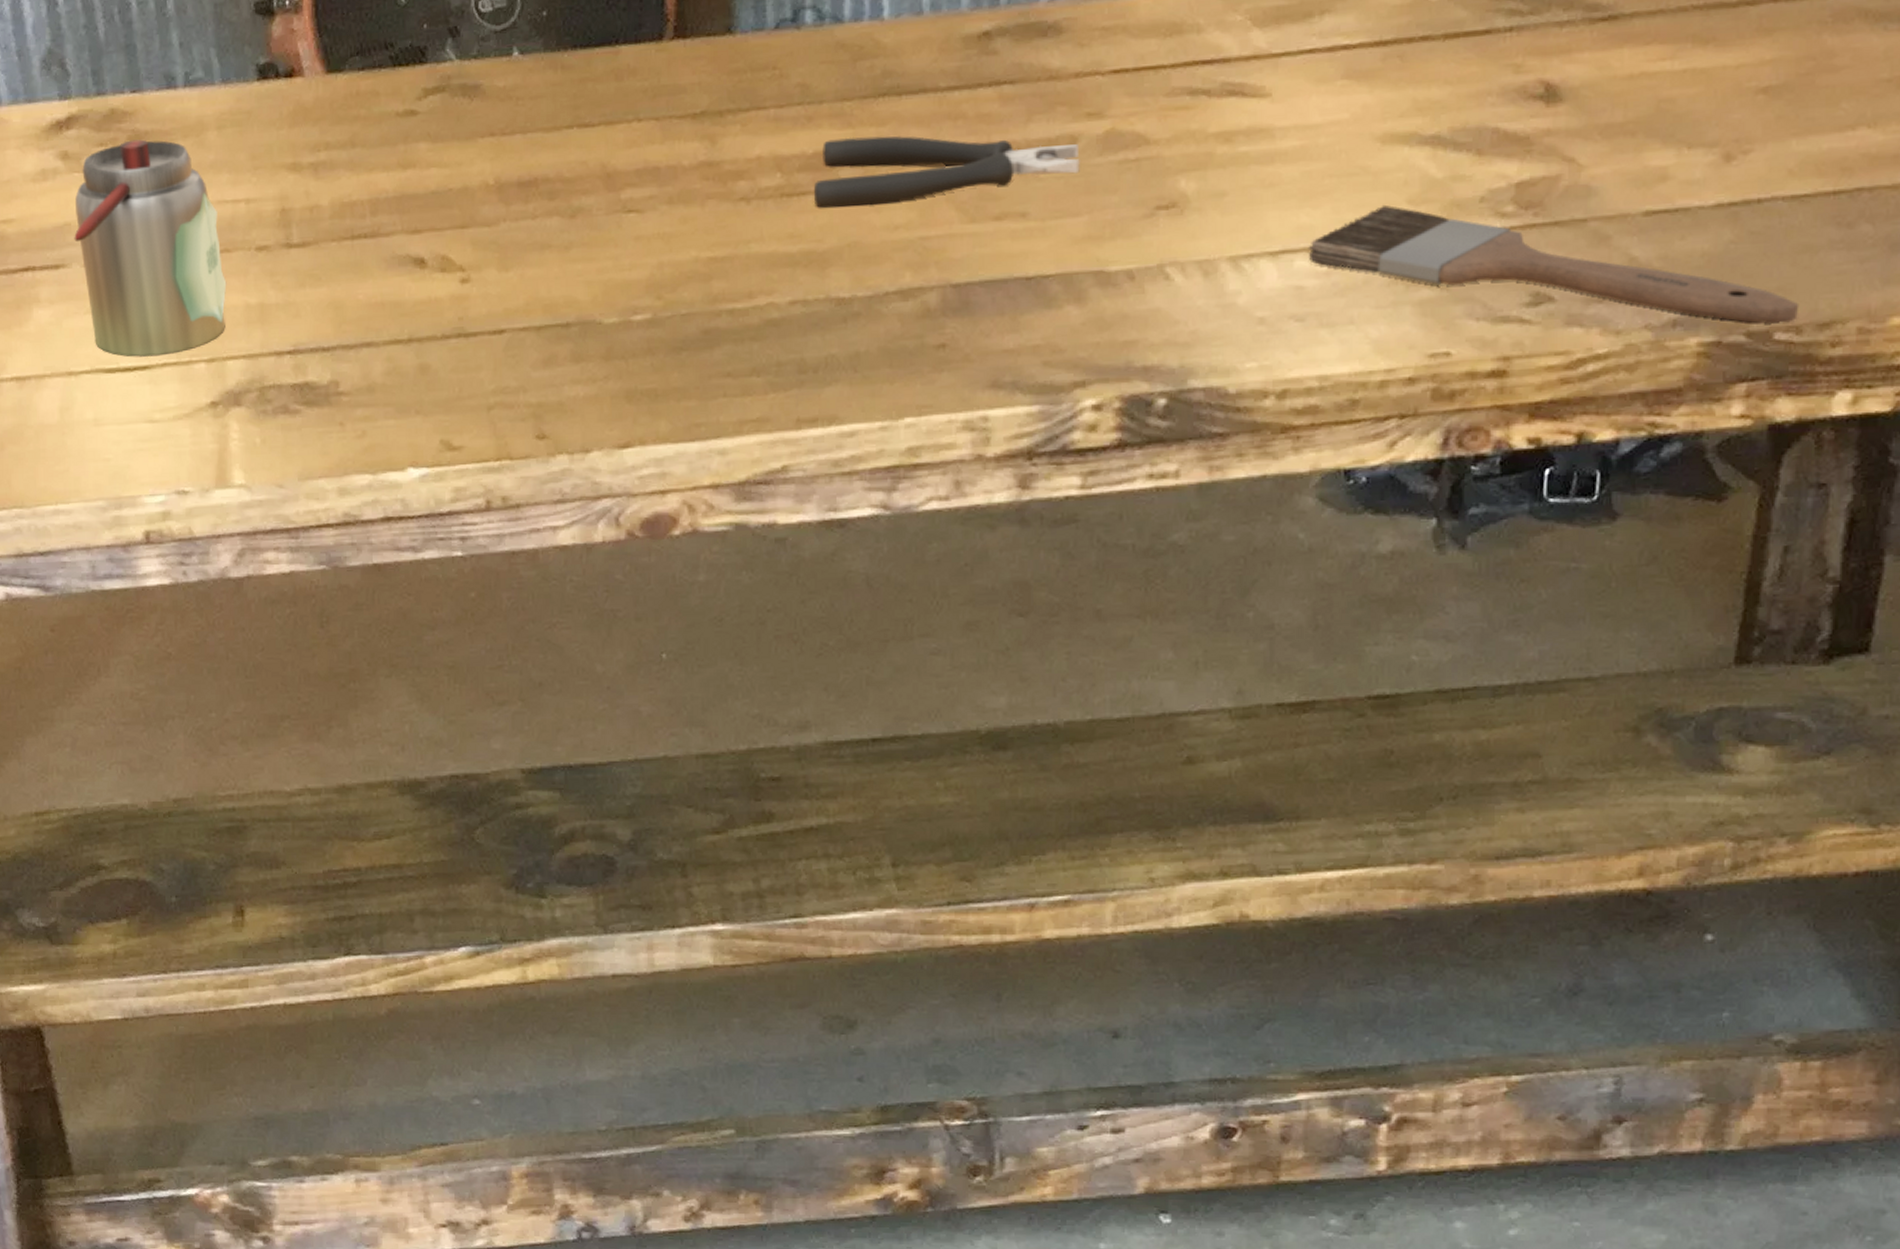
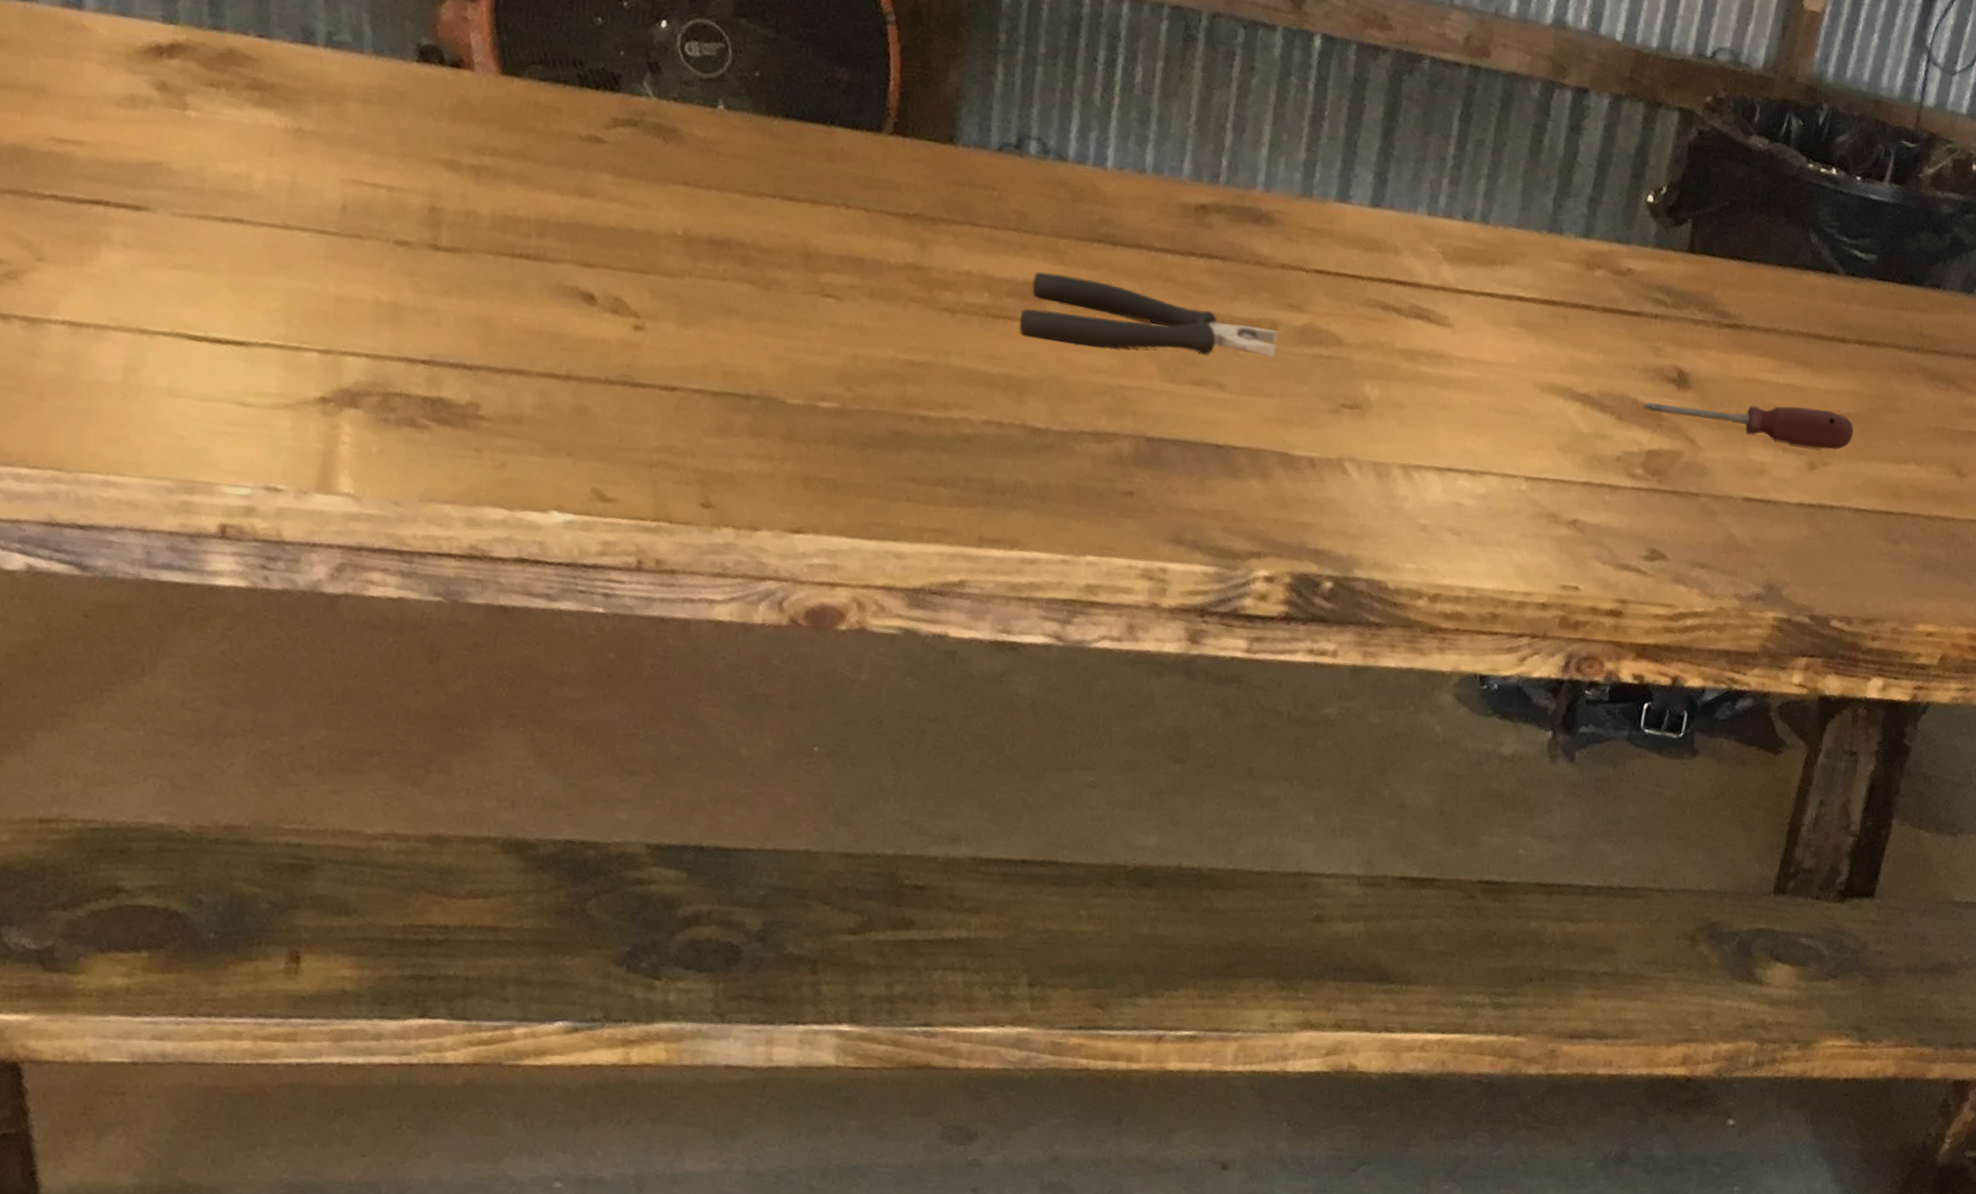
paint can: present [74,139,227,357] -> none [164,88,355,336]
paint brush: present [1308,204,1800,323] -> none [1470,445,1852,614]
screwdriver: none [1506,89,1779,139] -> present [1643,402,1854,450]

